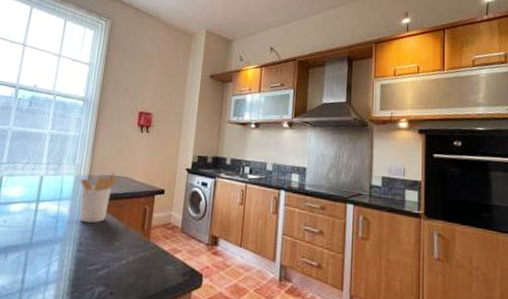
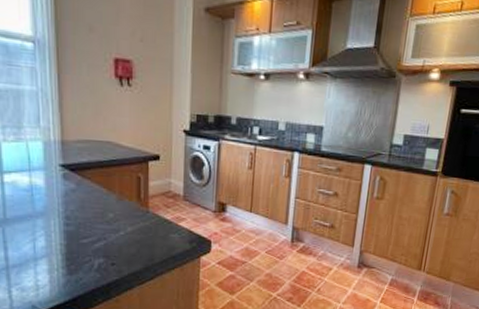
utensil holder: present [80,172,119,223] -> none [51,135,102,195]

